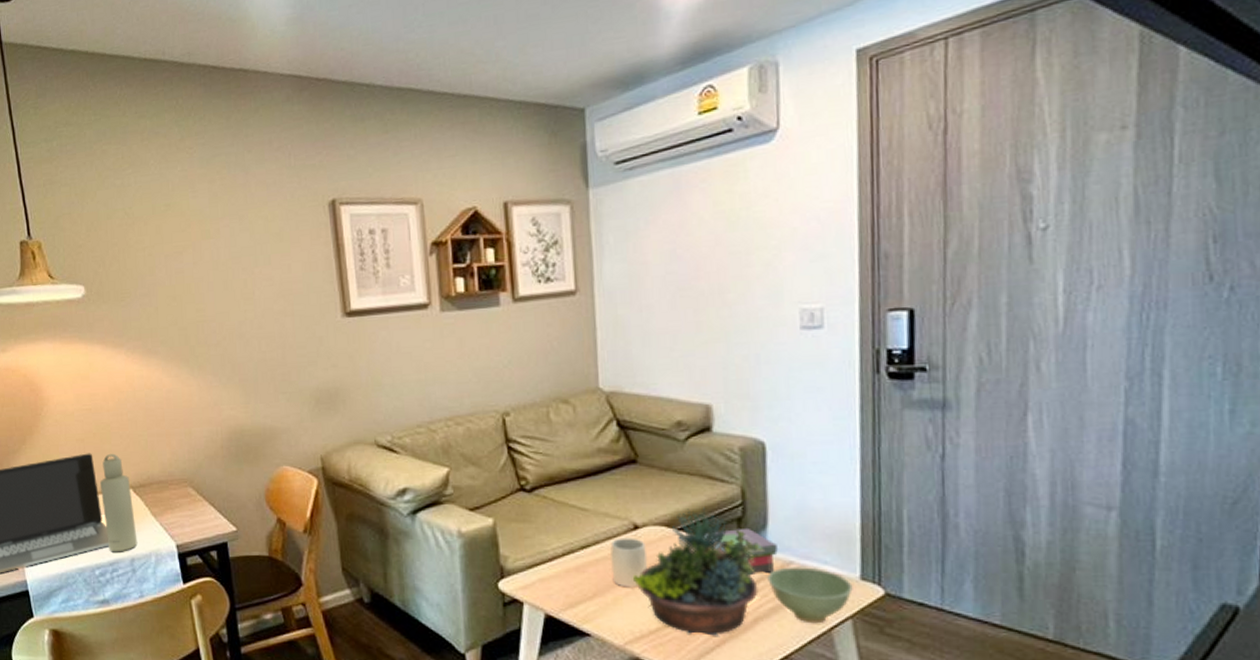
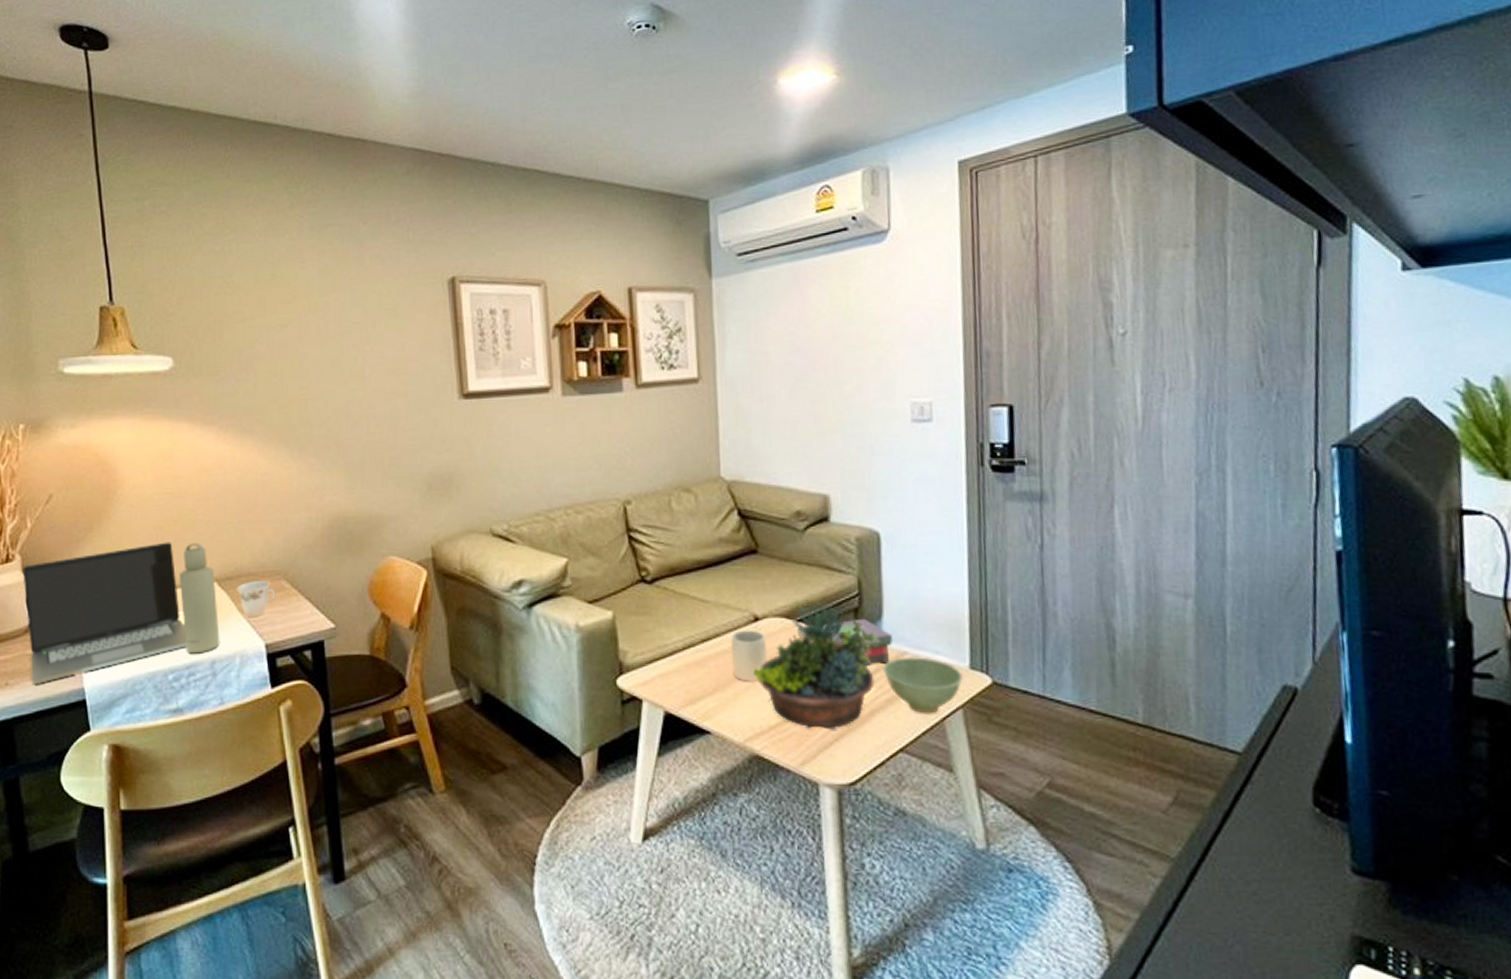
teacup: none [148,487,184,520] -> present [236,579,276,617]

